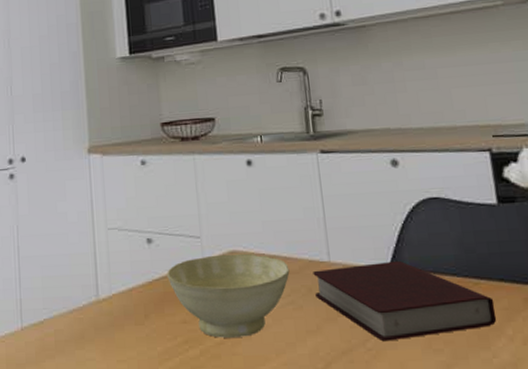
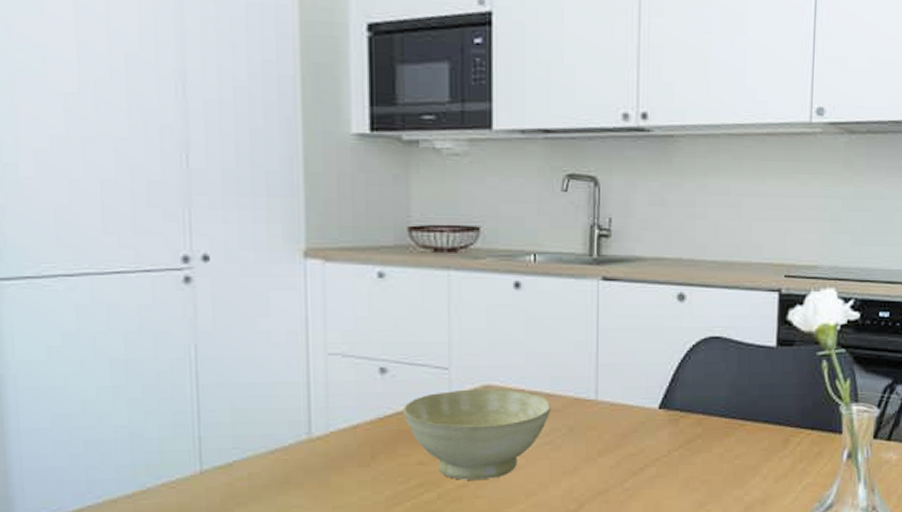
book: present [313,260,497,342] -> none [577,400,756,482]

